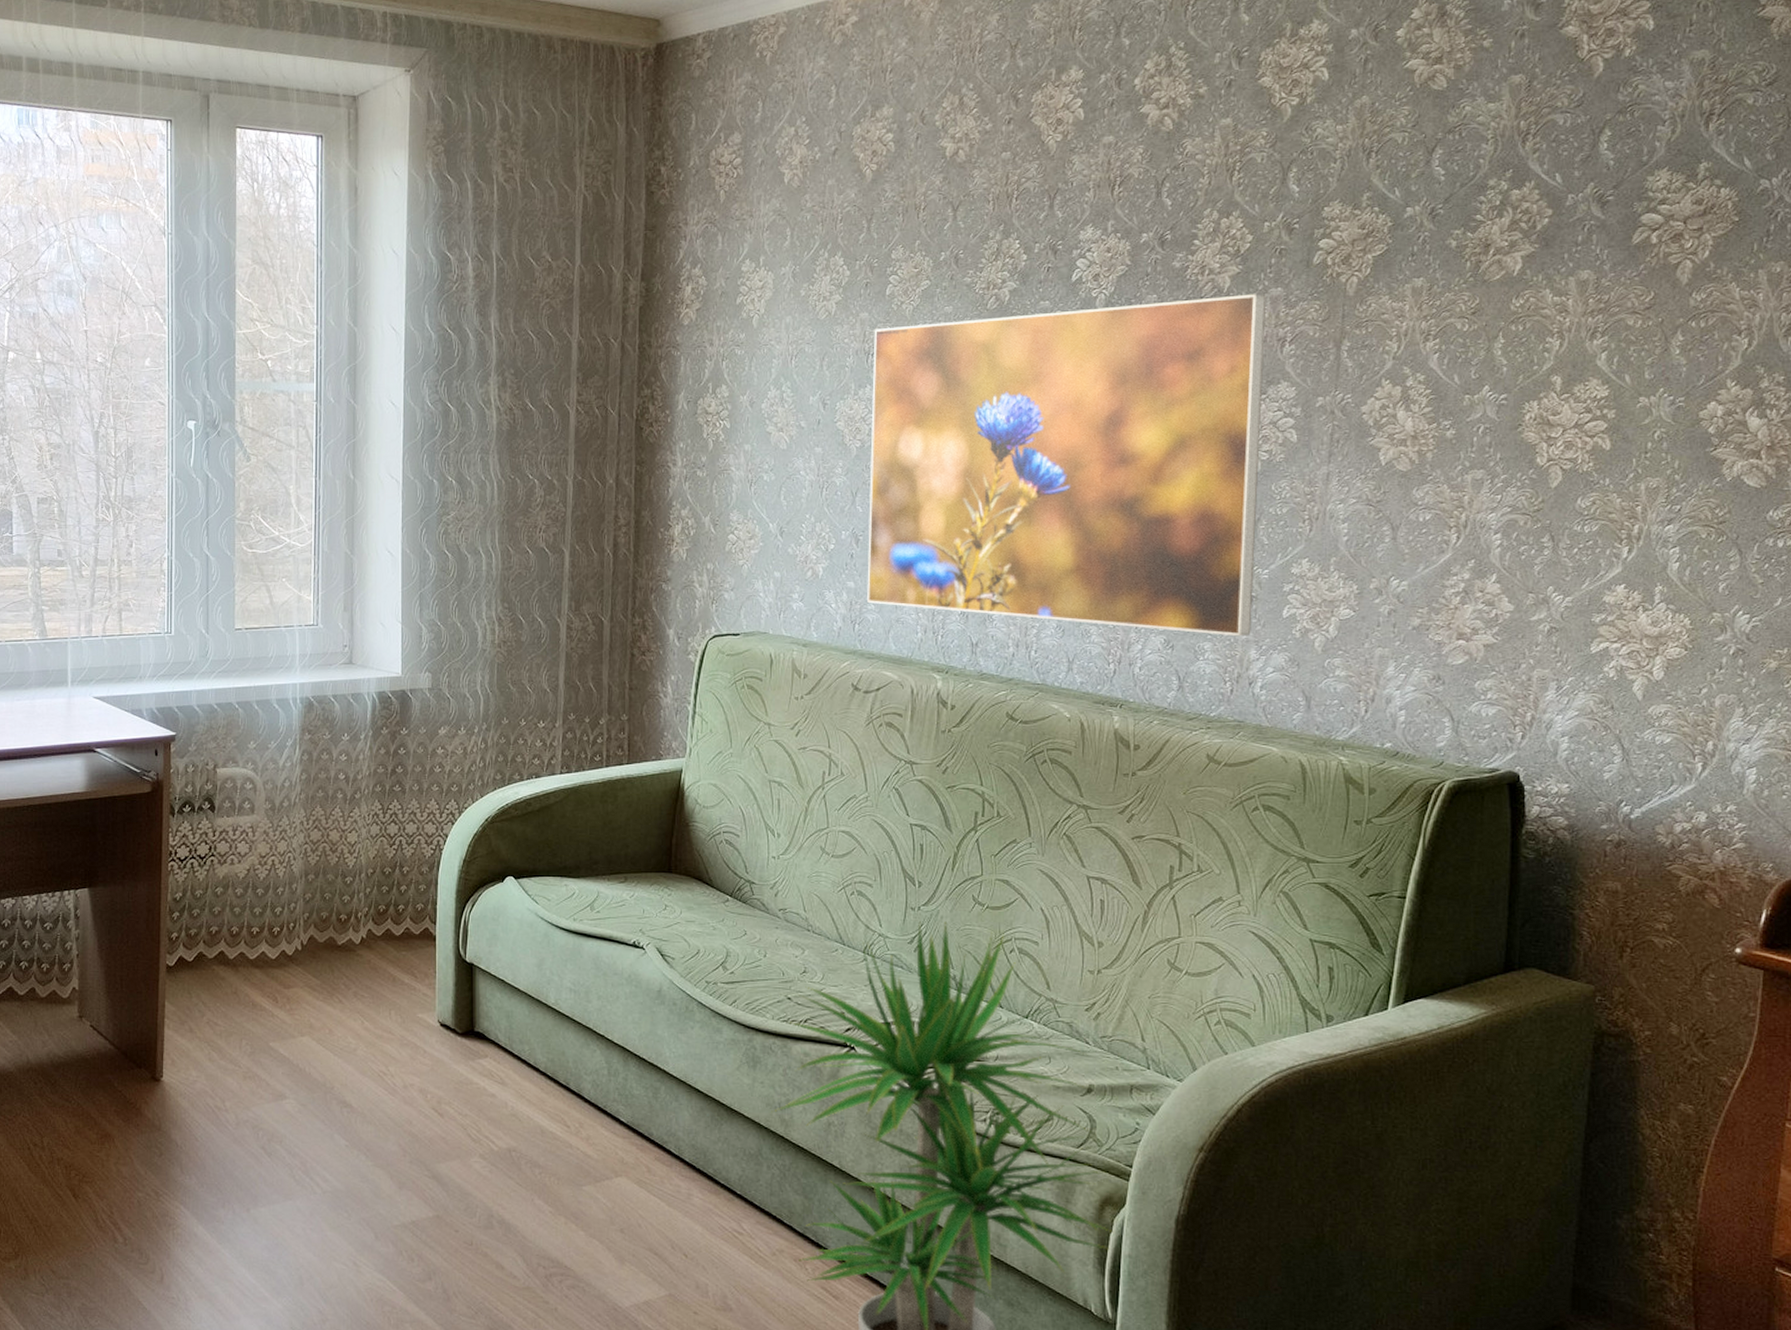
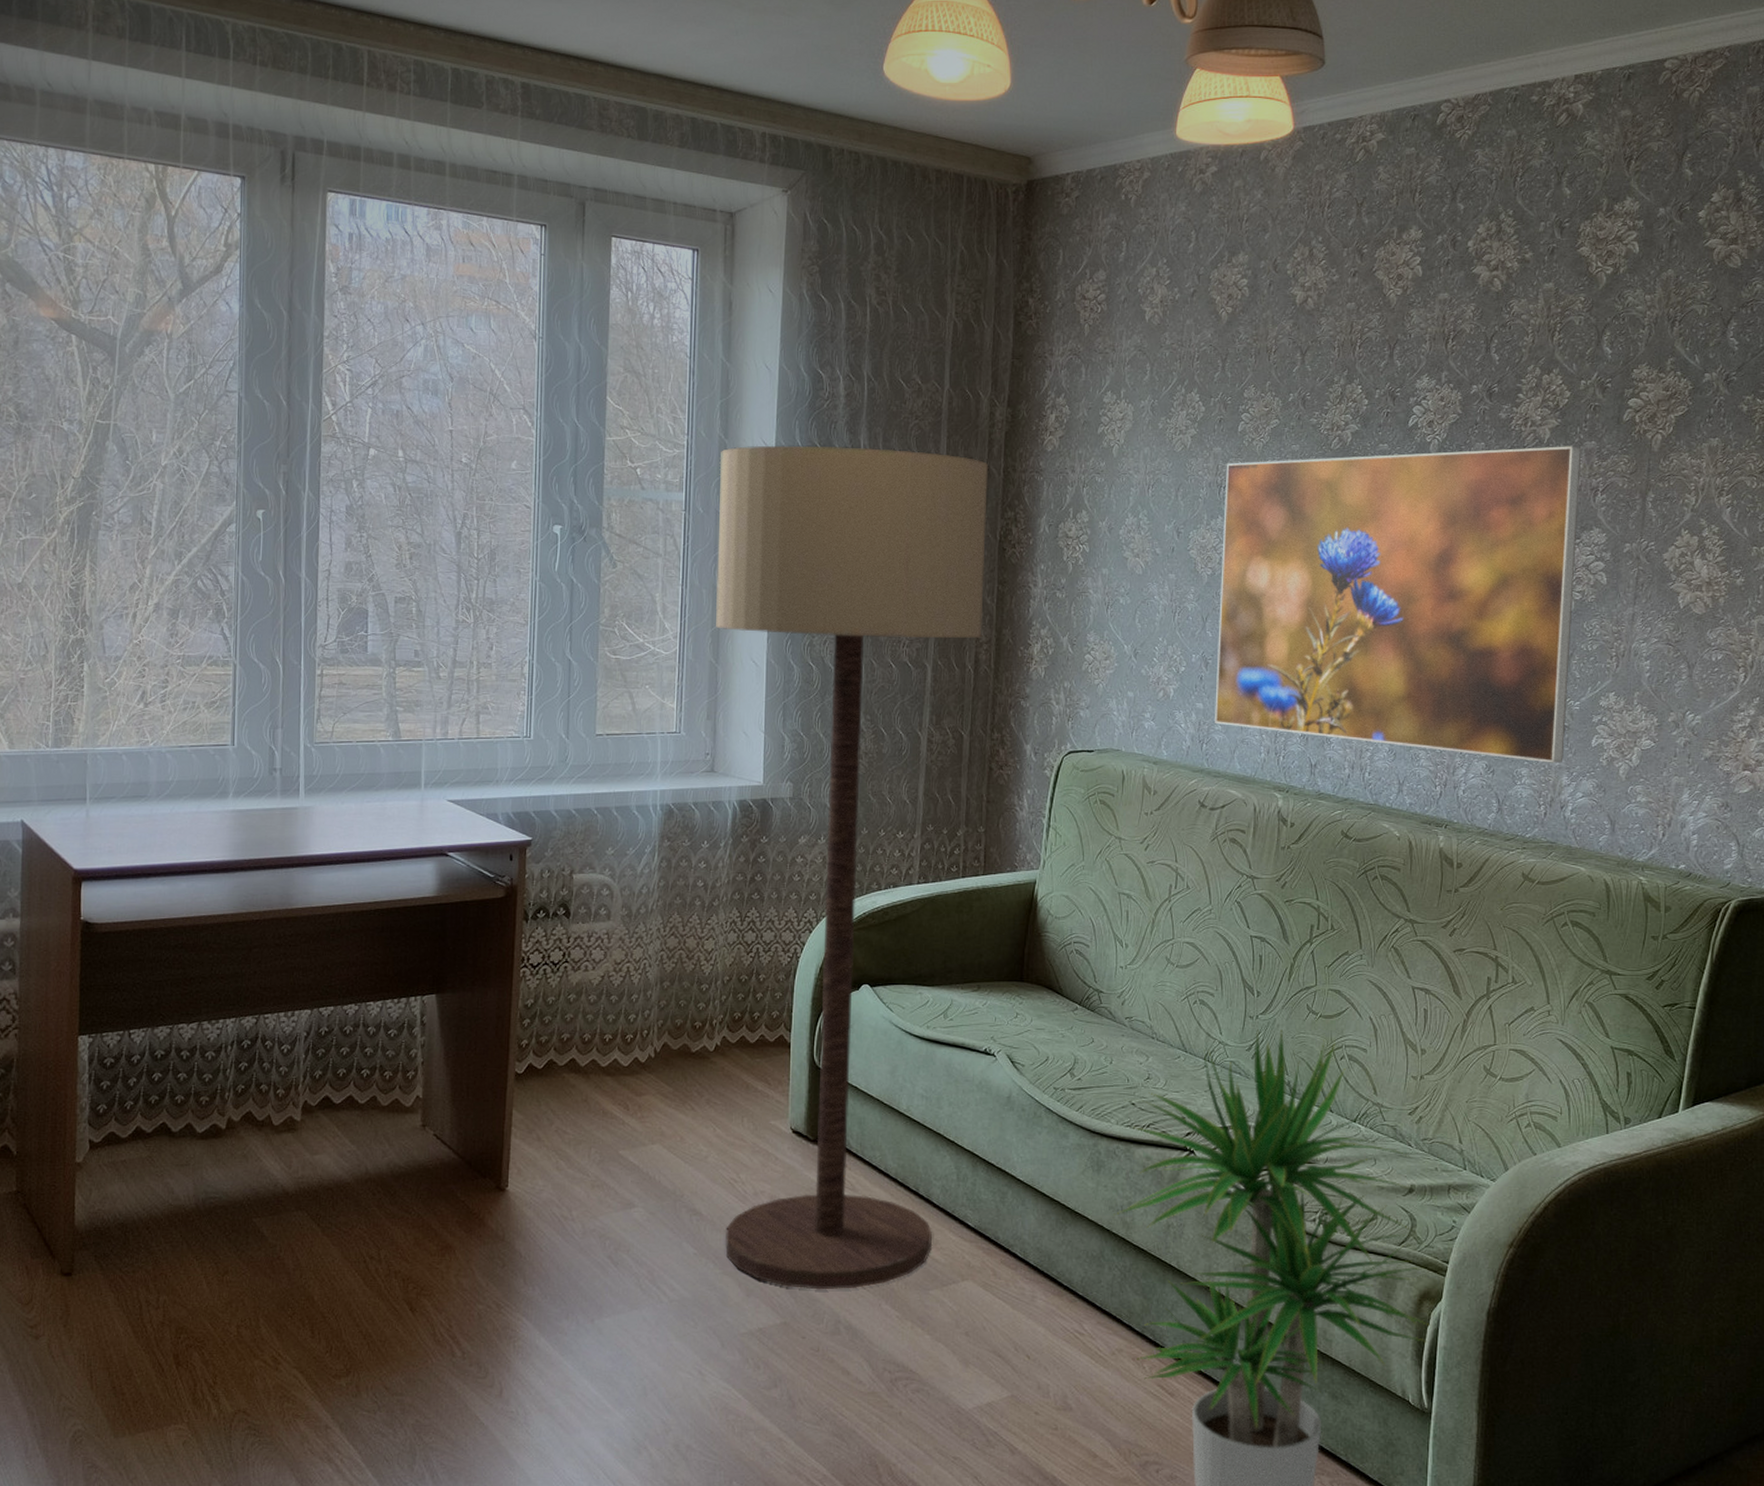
floor lamp: none [349,328,624,1184] -> present [716,445,989,1290]

